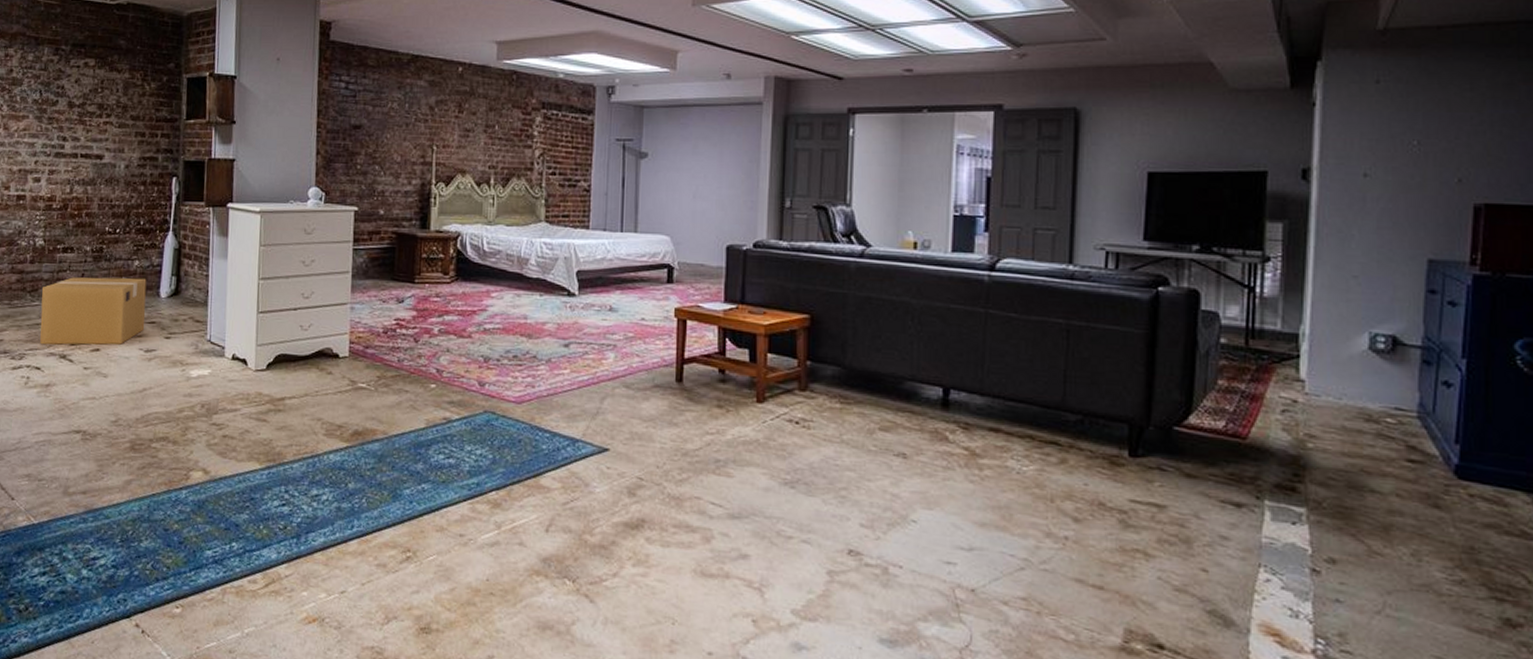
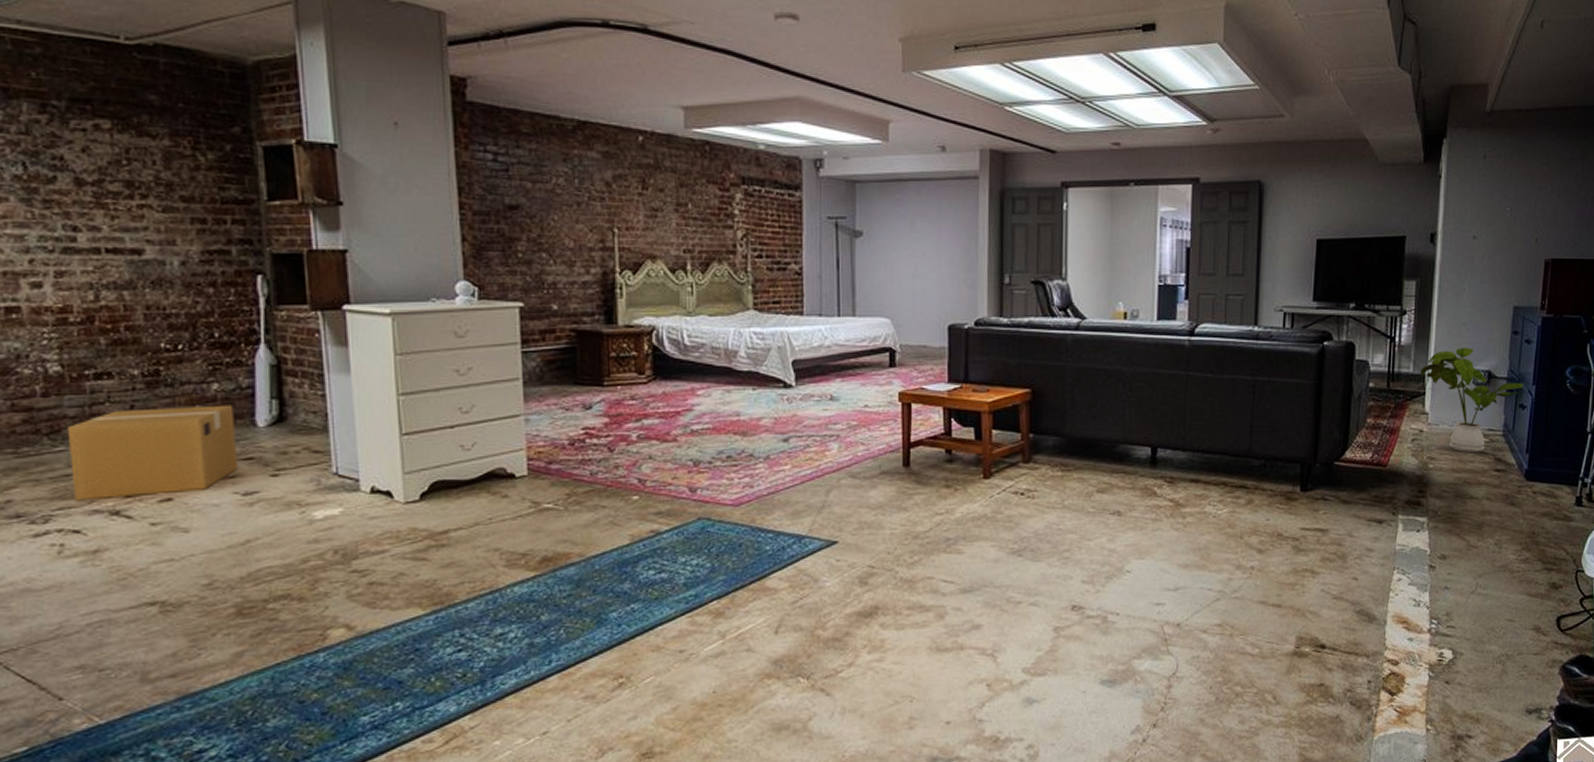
house plant: none [1292,305,1450,436] -> present [1420,347,1525,453]

